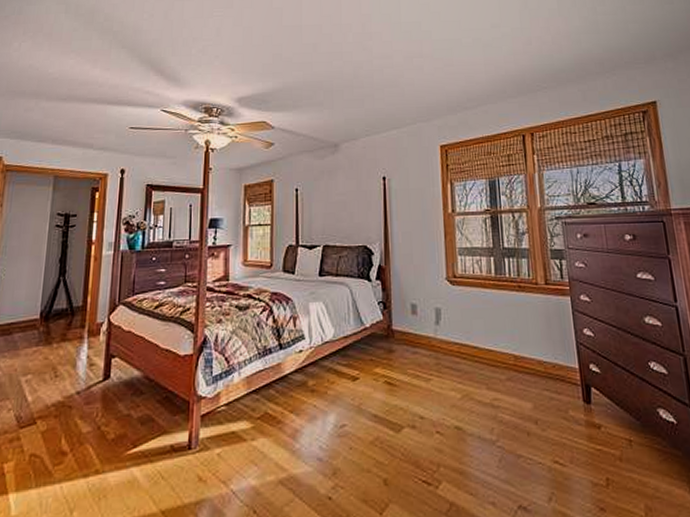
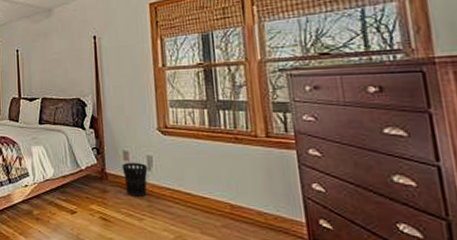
wastebasket: none [409,316,436,356] -> present [122,162,148,198]

